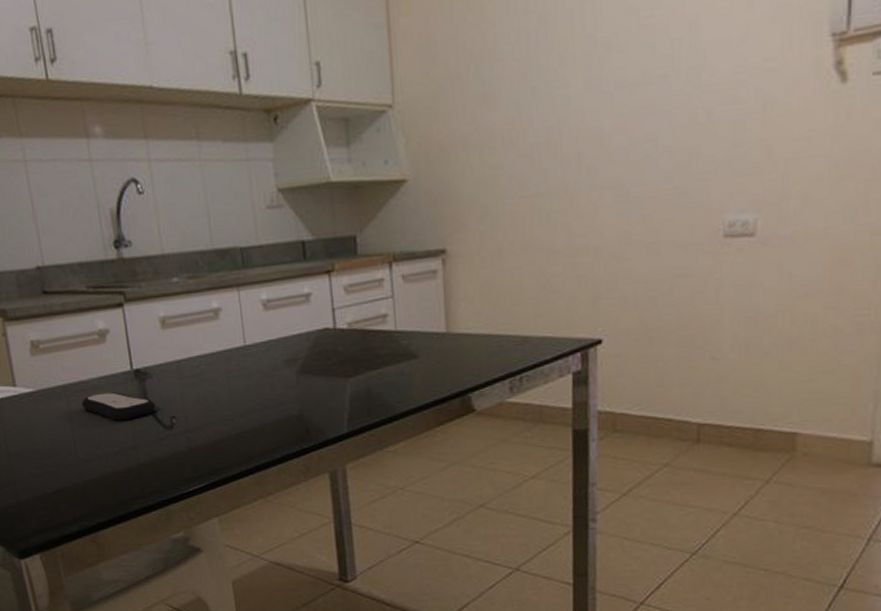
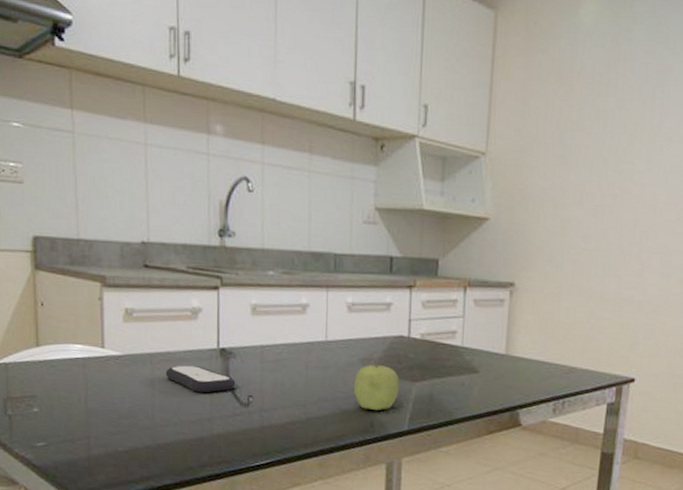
fruit: none [281,360,332,416] -> present [353,361,399,411]

